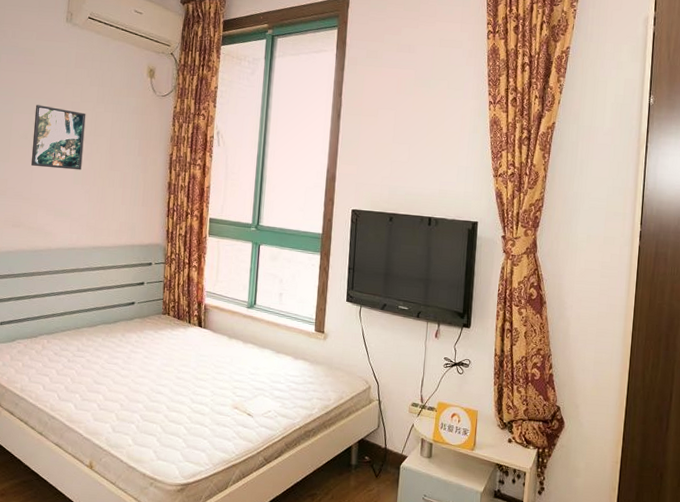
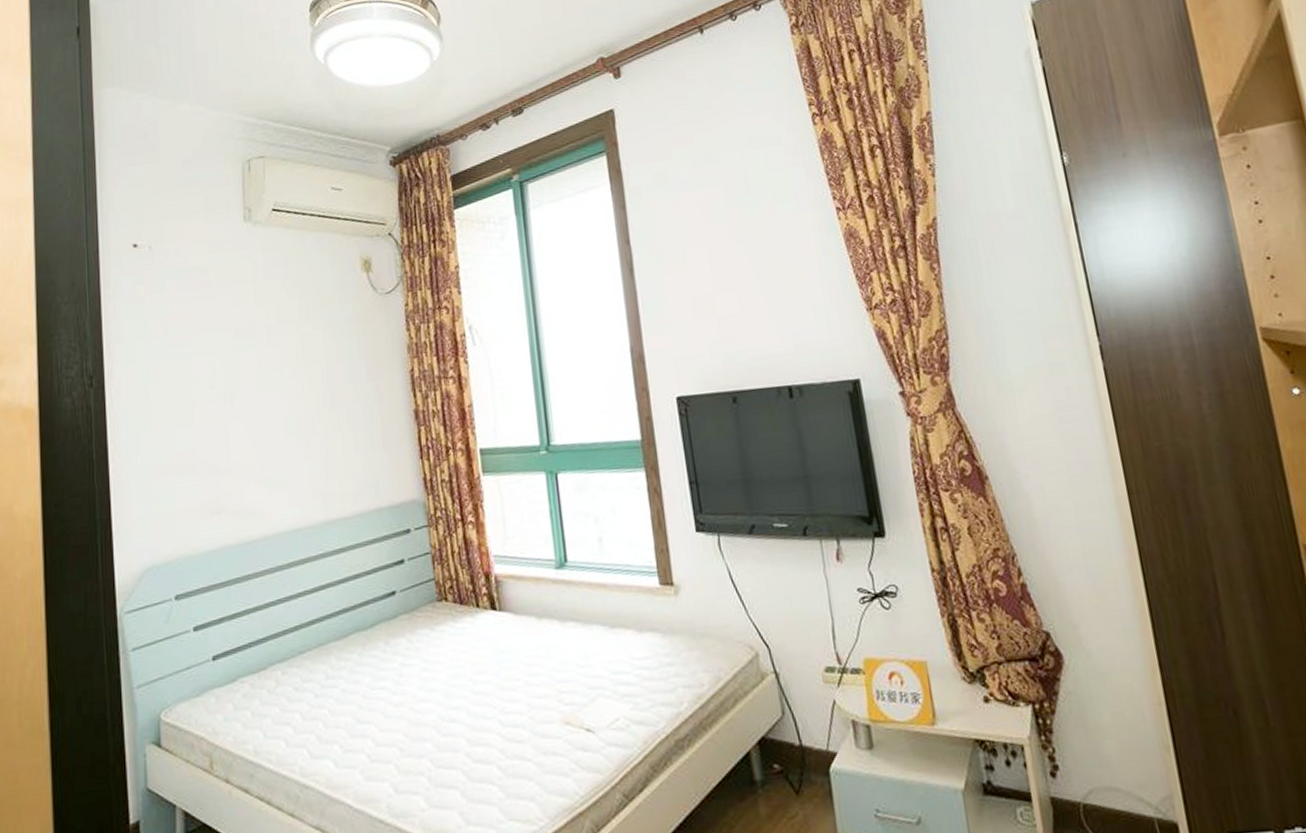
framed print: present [30,105,86,171] -> none [219,337,293,425]

